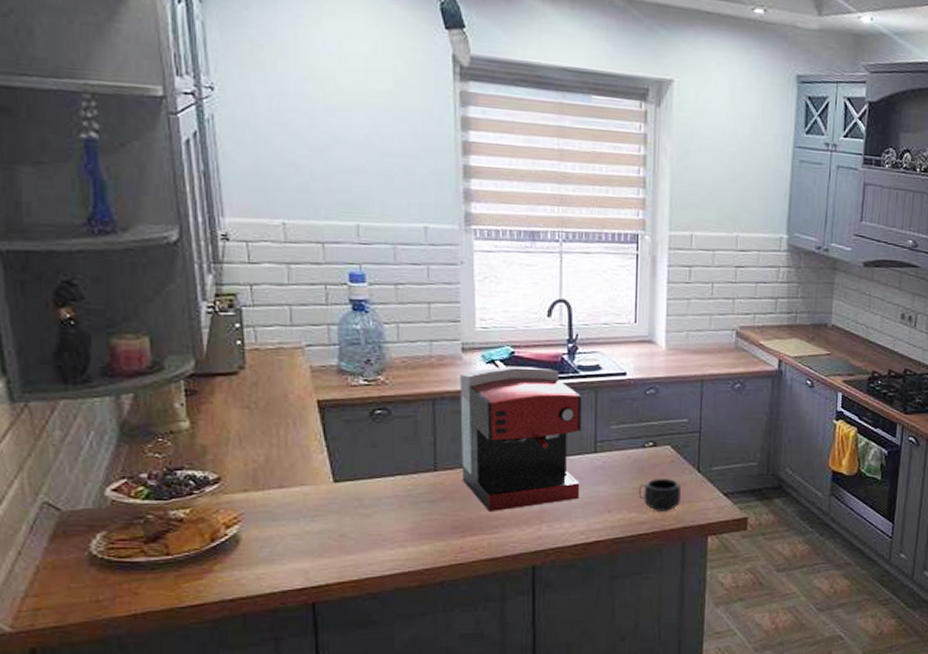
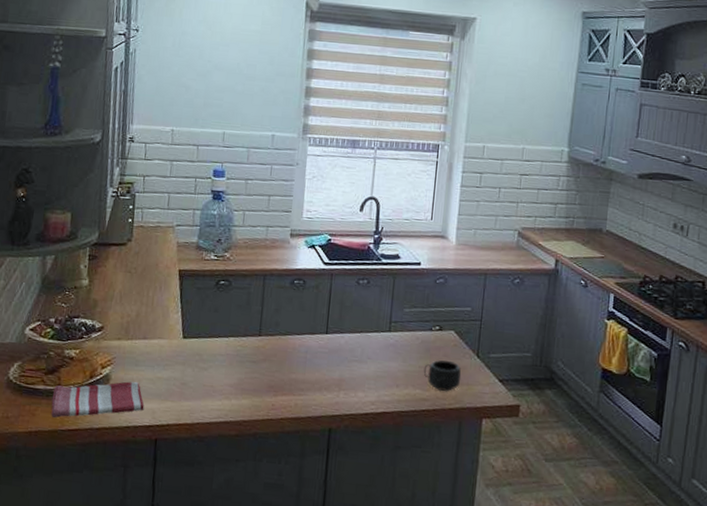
dish towel: none [159,540,292,593] -> present [51,381,145,418]
coffee maker: present [460,366,582,511] -> none [280,250,382,376]

